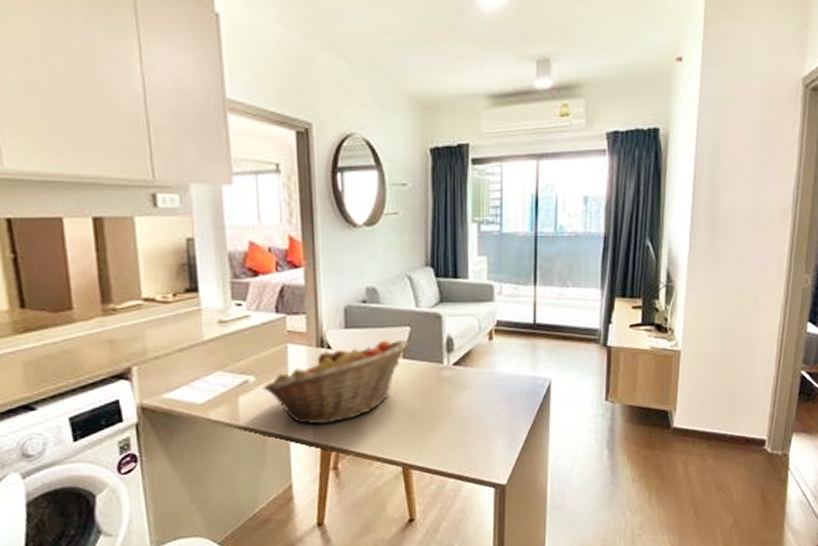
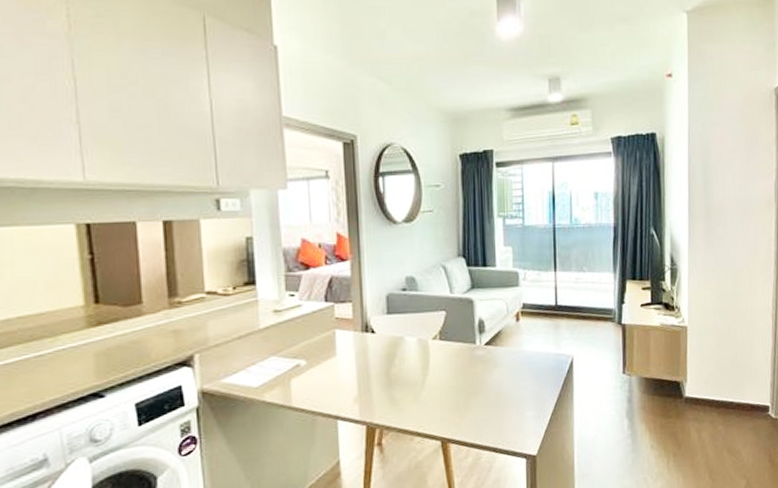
fruit basket: present [262,340,408,425] -> none [313,323,444,404]

